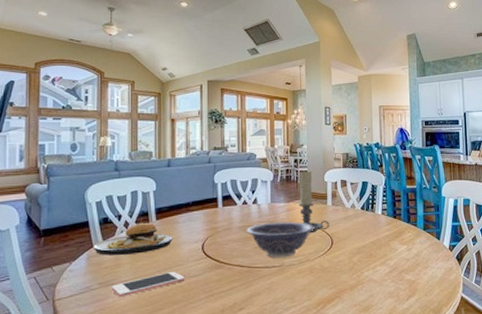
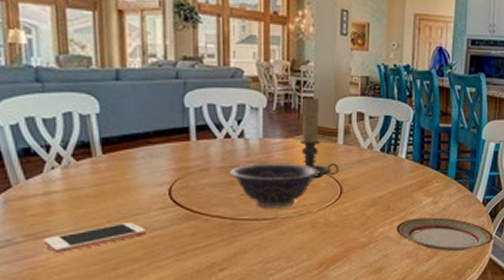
plate: present [94,219,173,256] -> none [12,151,127,199]
plate: none [378,262,463,292] -> present [395,217,494,252]

